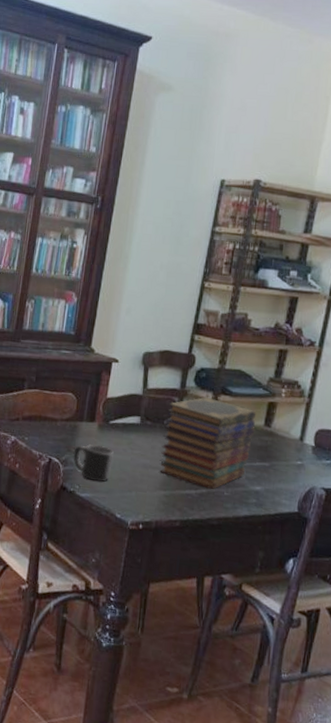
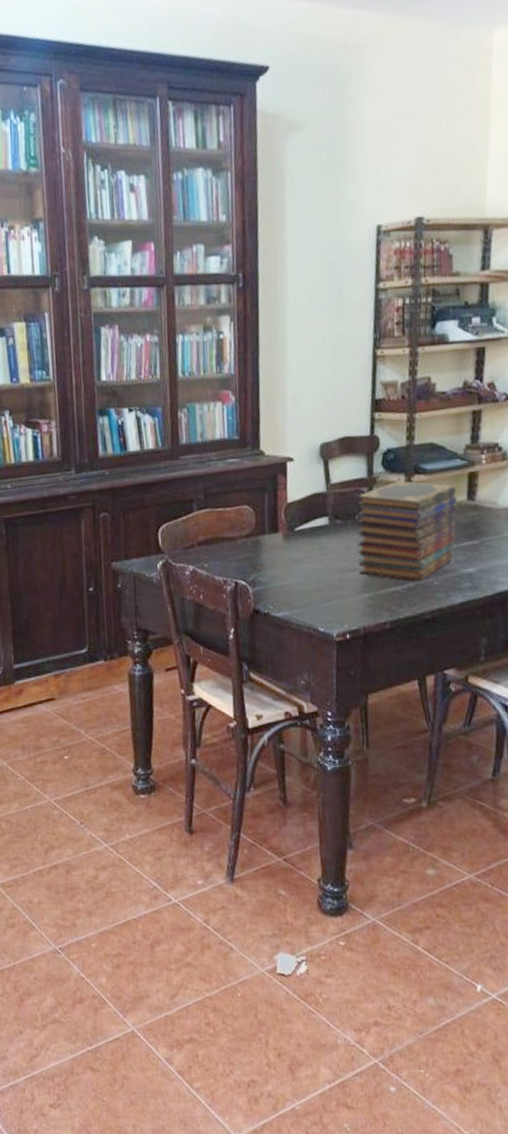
mug: present [73,444,114,482] -> none [260,557,306,598]

